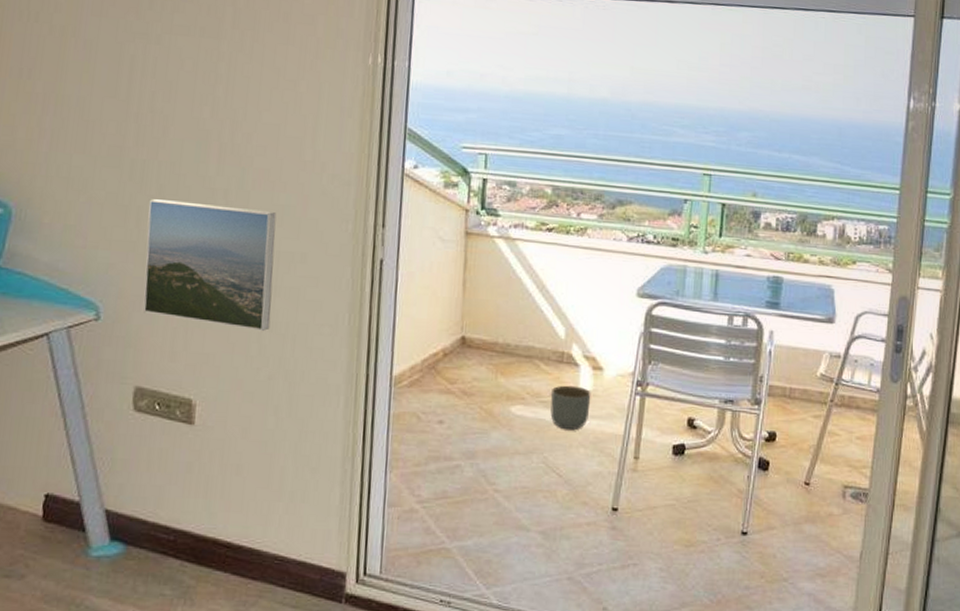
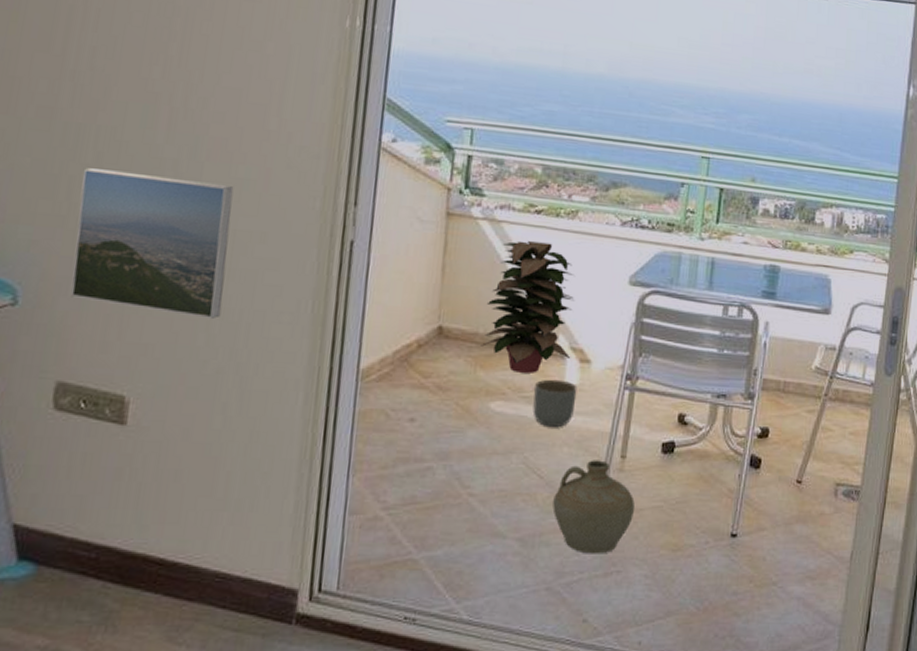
decorative plant: none [500,257,586,380] -> present [480,240,575,373]
ceramic jug: none [572,460,648,548] -> present [552,460,635,554]

